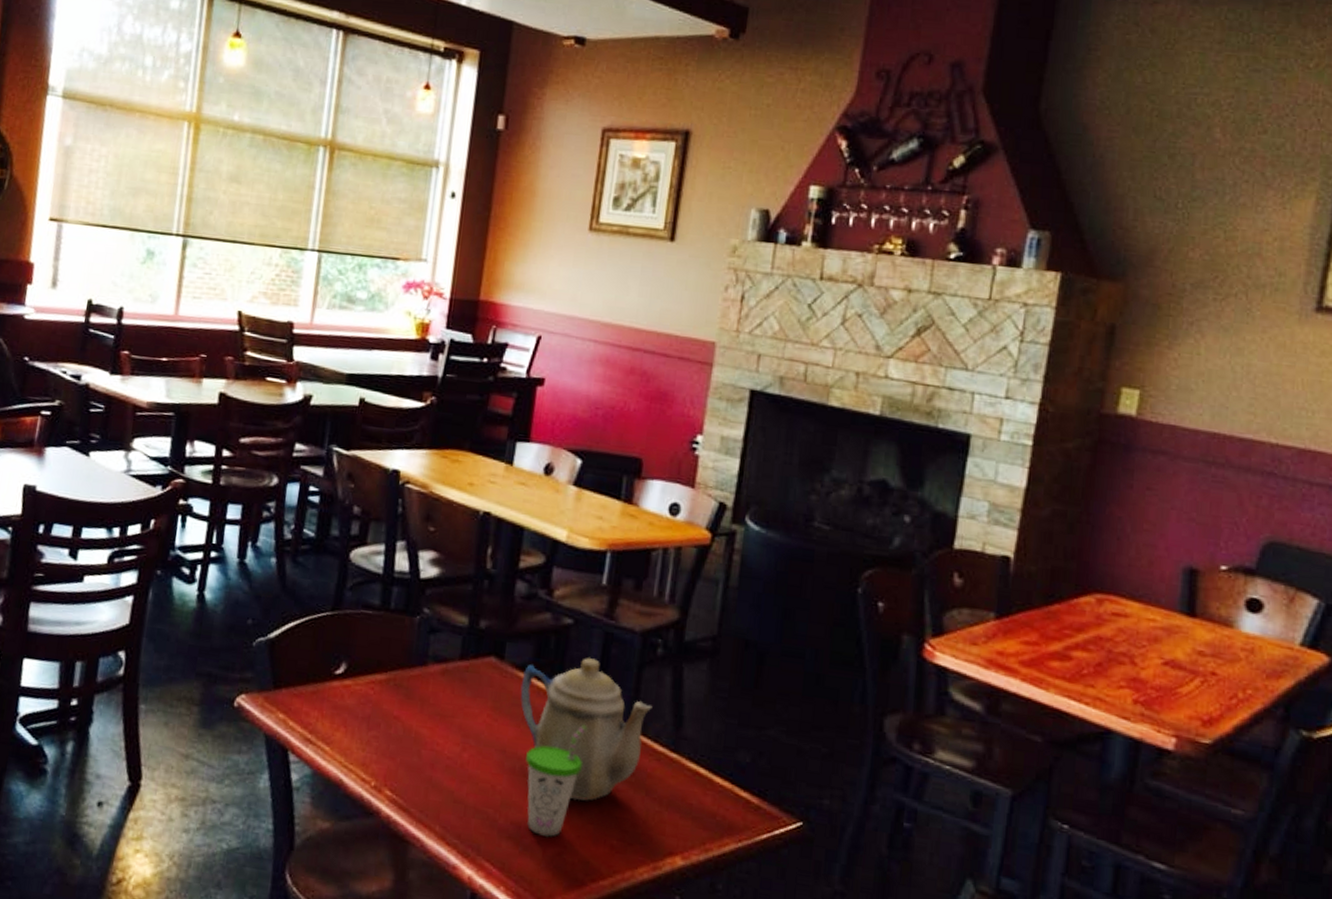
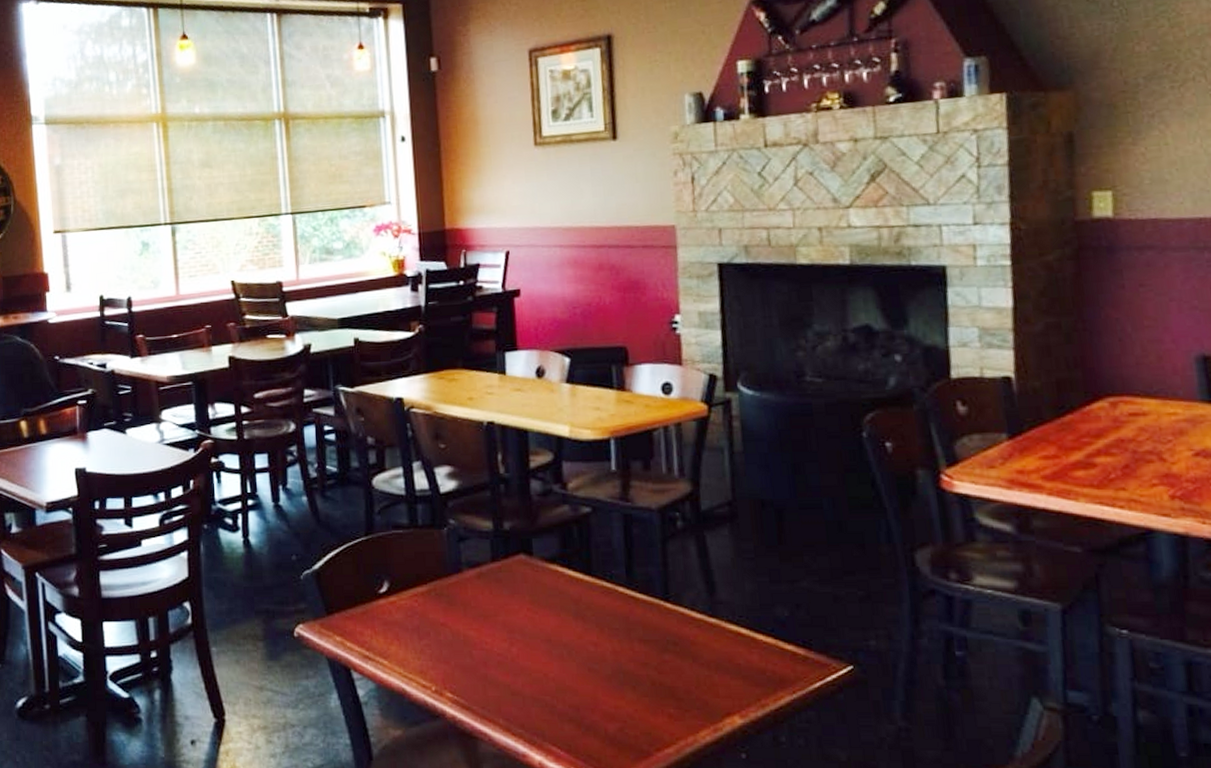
teapot: present [520,658,653,801] -> none [553,541,683,677]
cup: present [526,725,587,838] -> none [571,605,626,716]

